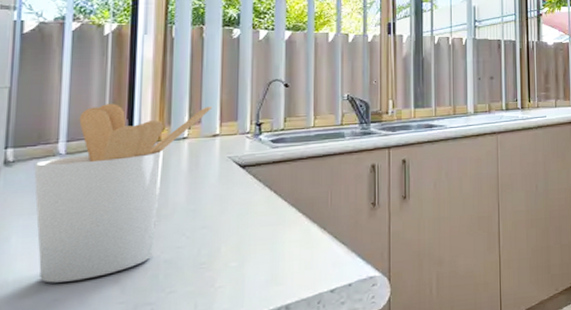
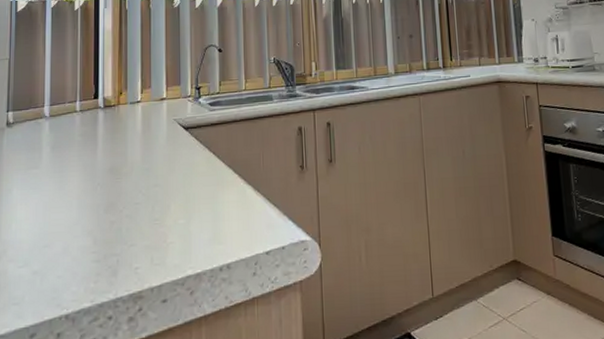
utensil holder: present [34,104,212,283] -> none [27,71,159,231]

